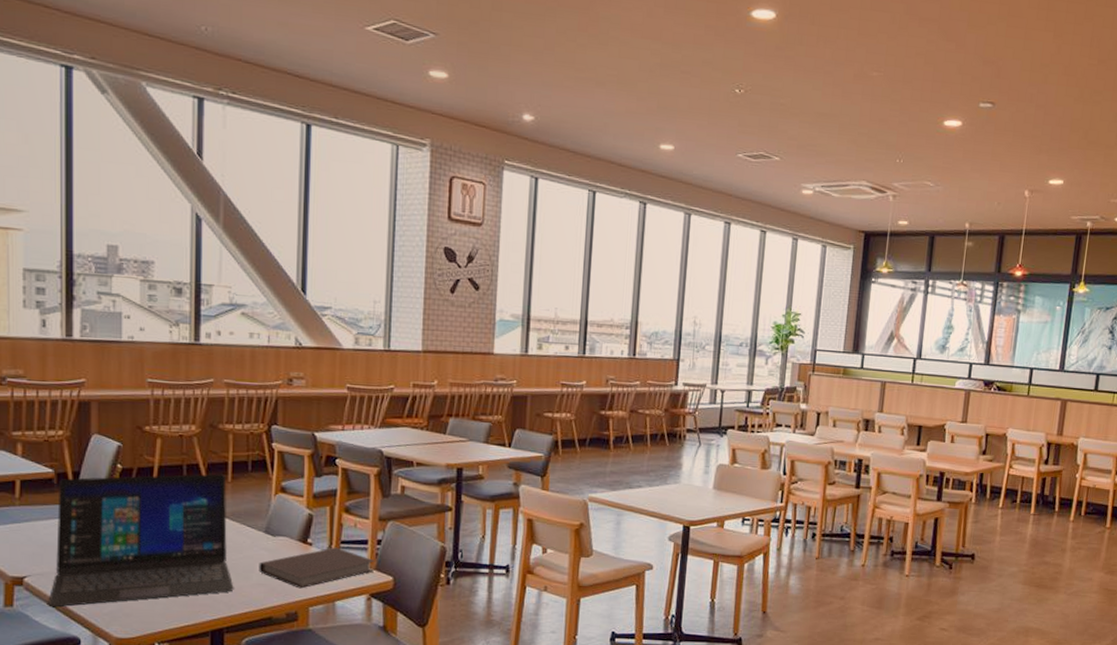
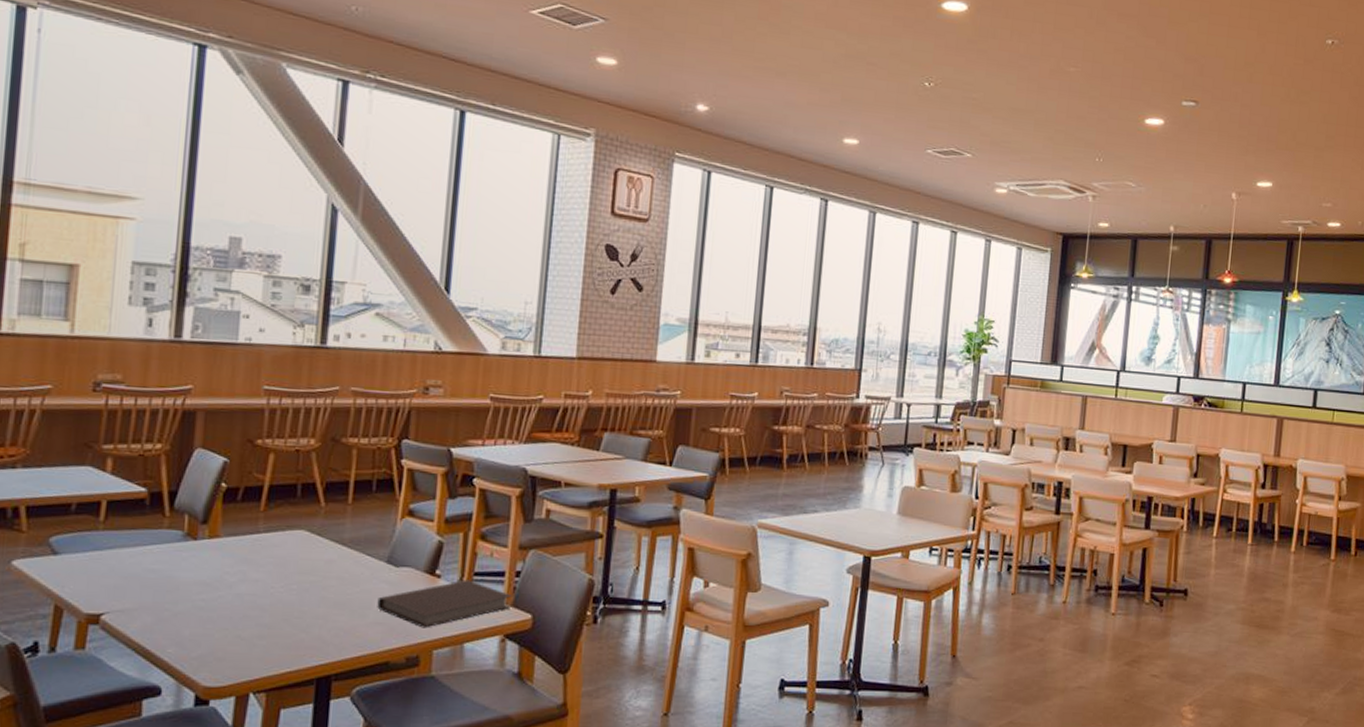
laptop: present [48,474,234,608] -> none [126,494,347,651]

